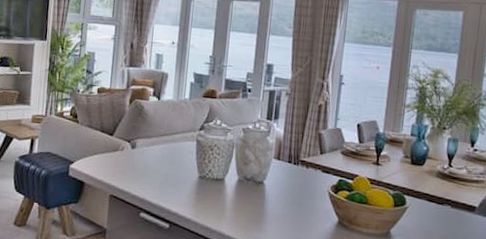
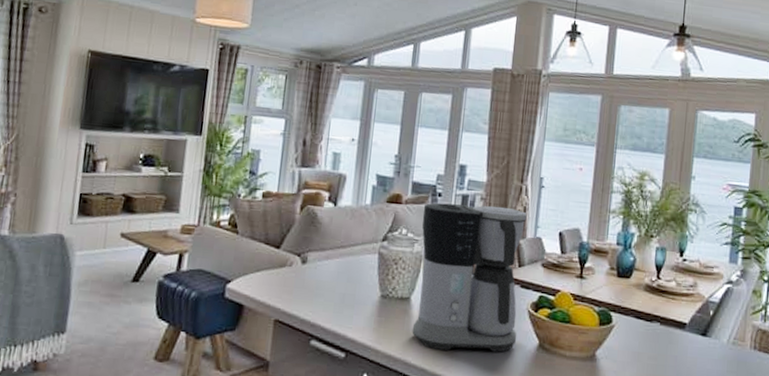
coffee maker: none [226,97,328,228] -> present [412,202,527,352]

